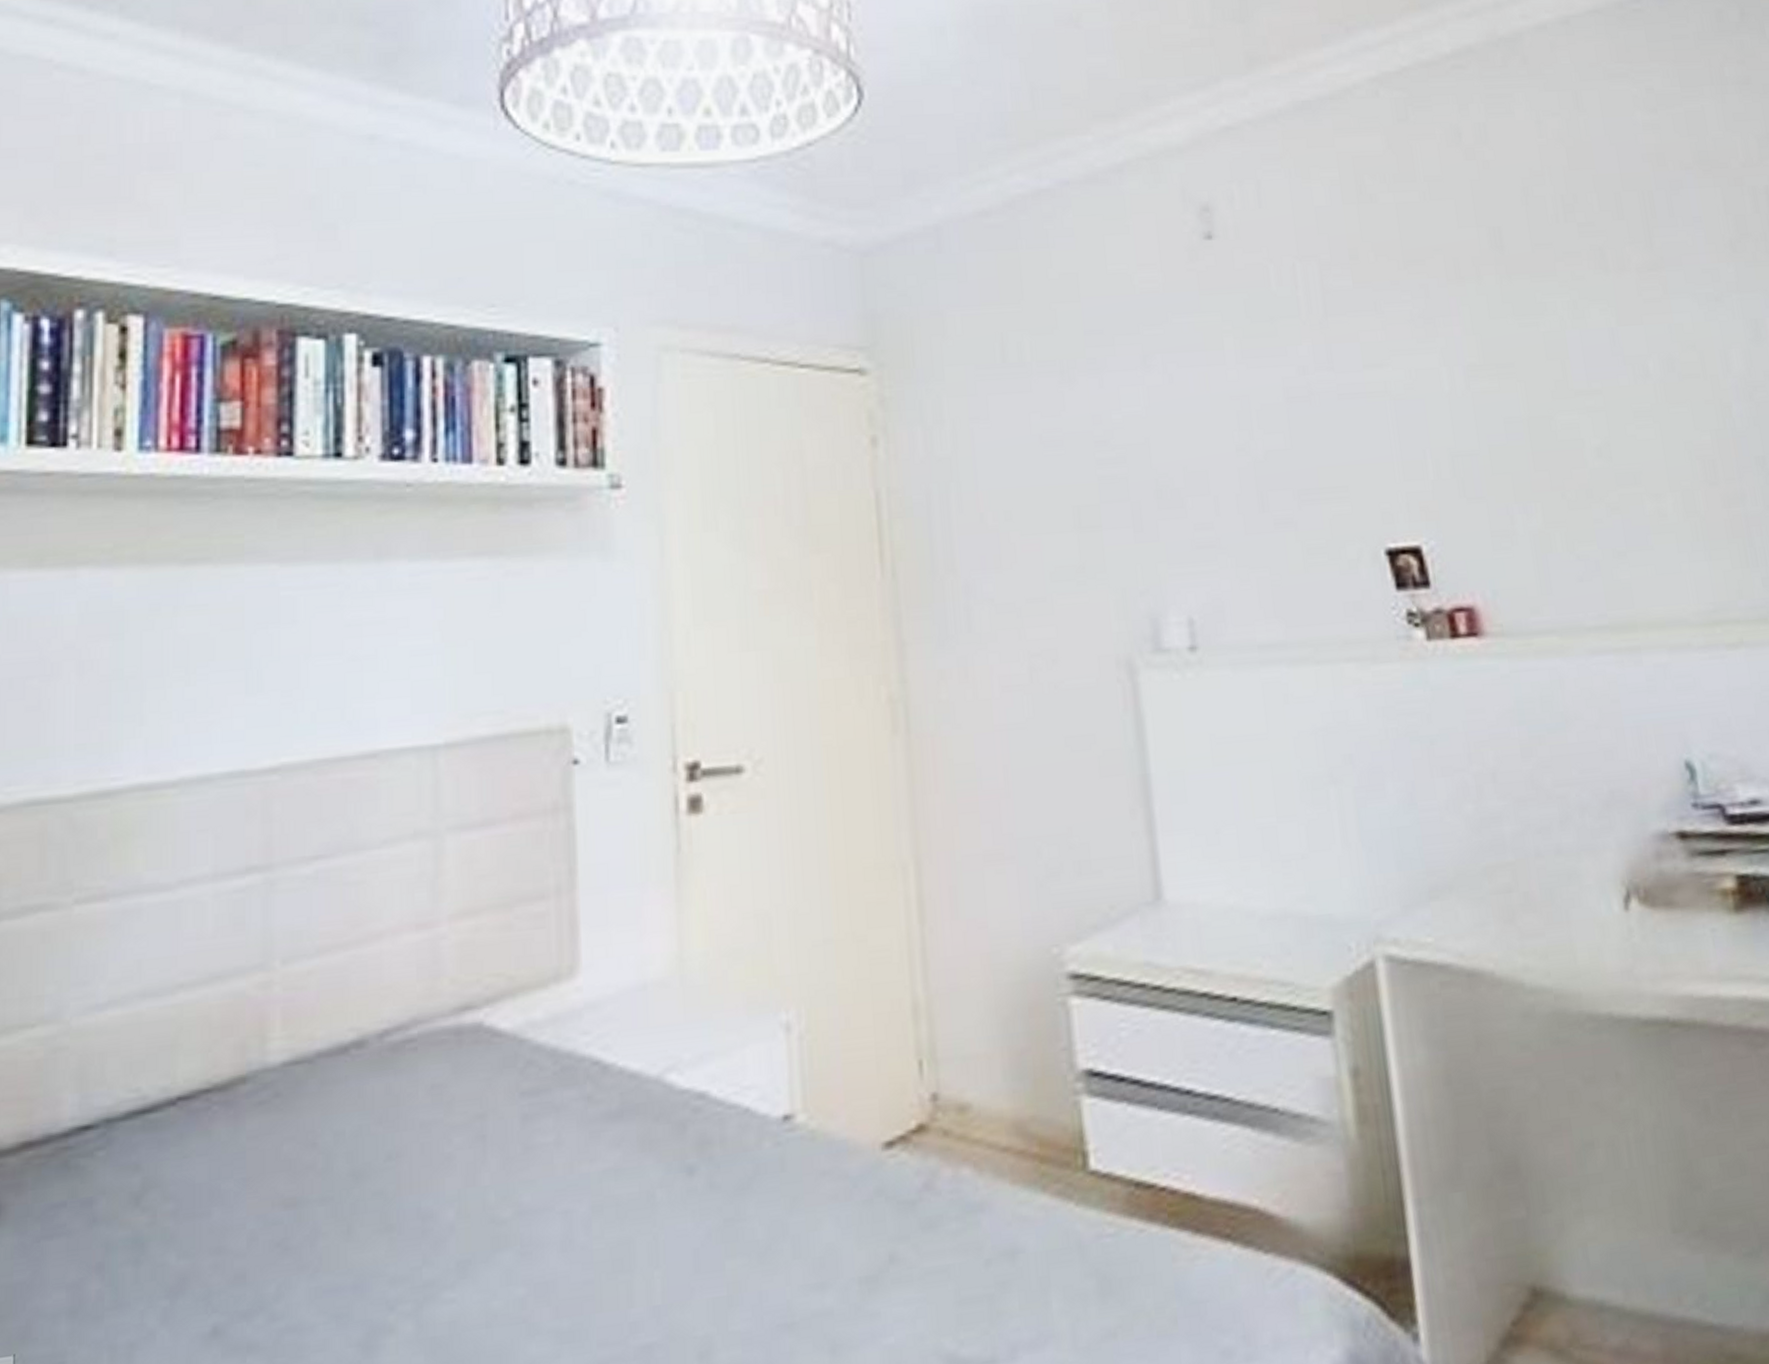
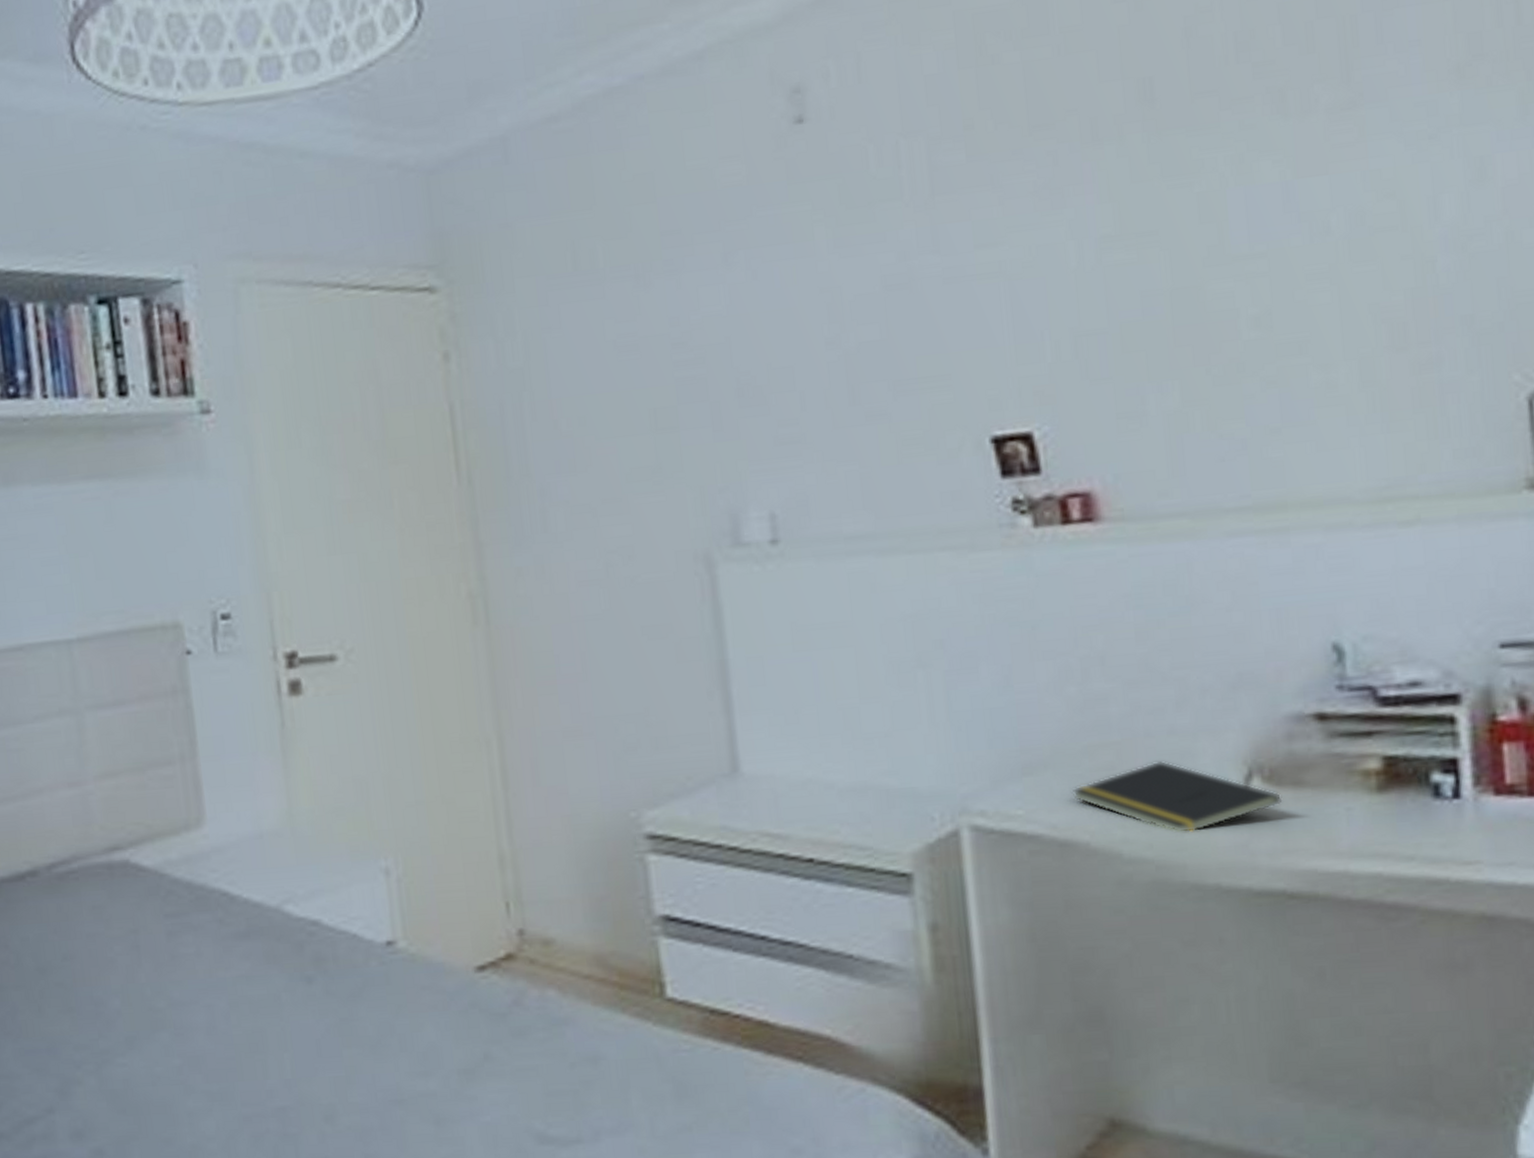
notepad: none [1475,881,1658,960] -> present [1072,760,1283,834]

